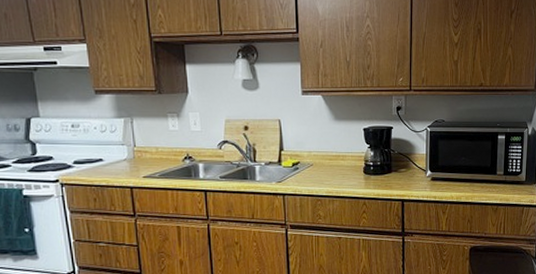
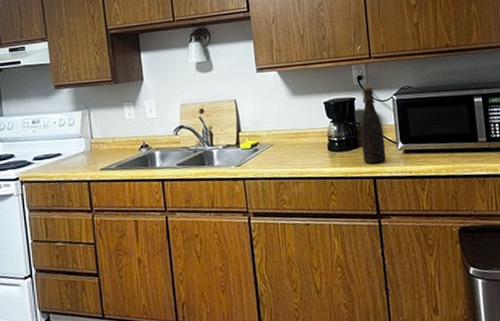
bottle: none [395,117,416,188] -> present [360,86,386,164]

